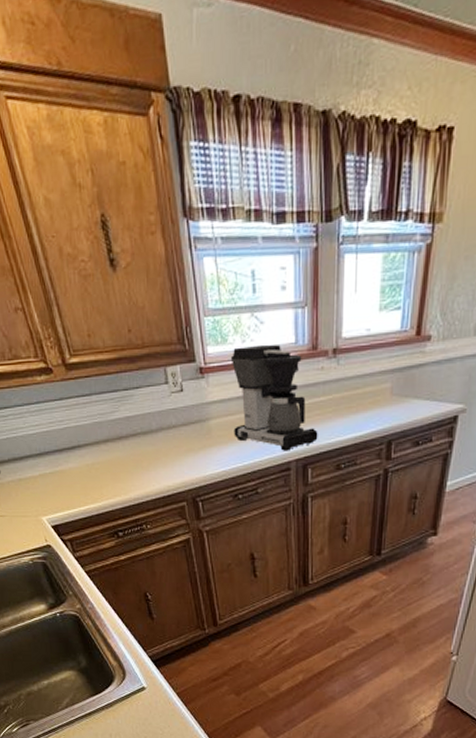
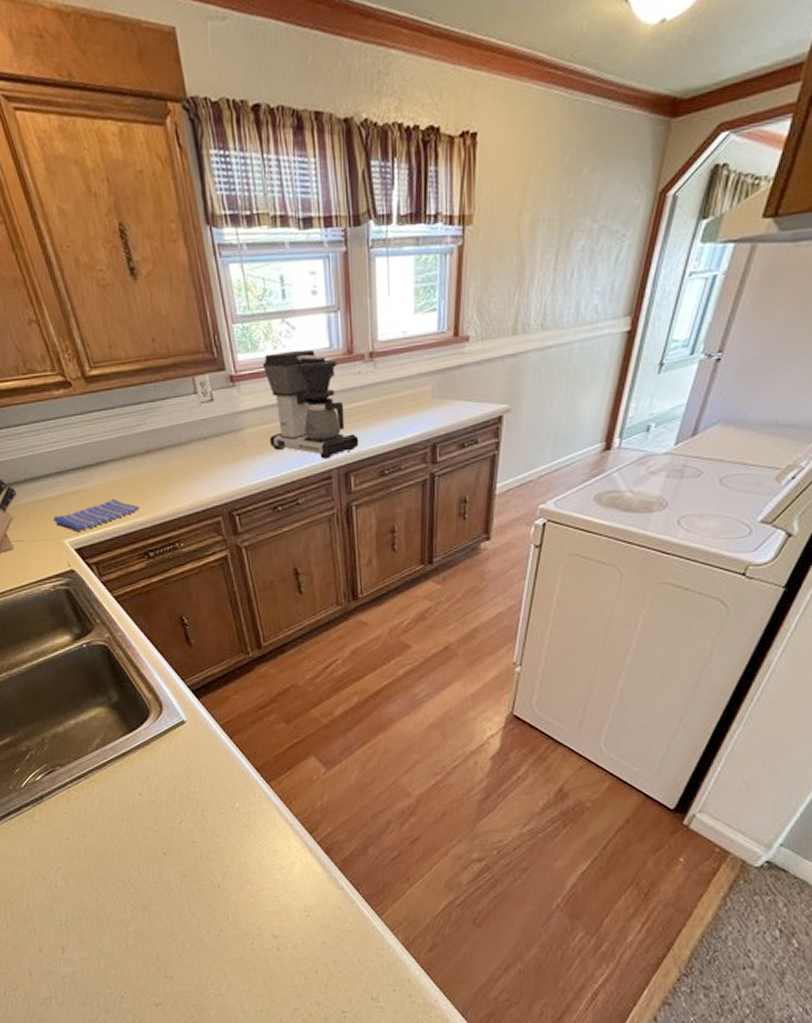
dish towel: none [33,480,111,510] -> present [53,498,139,531]

